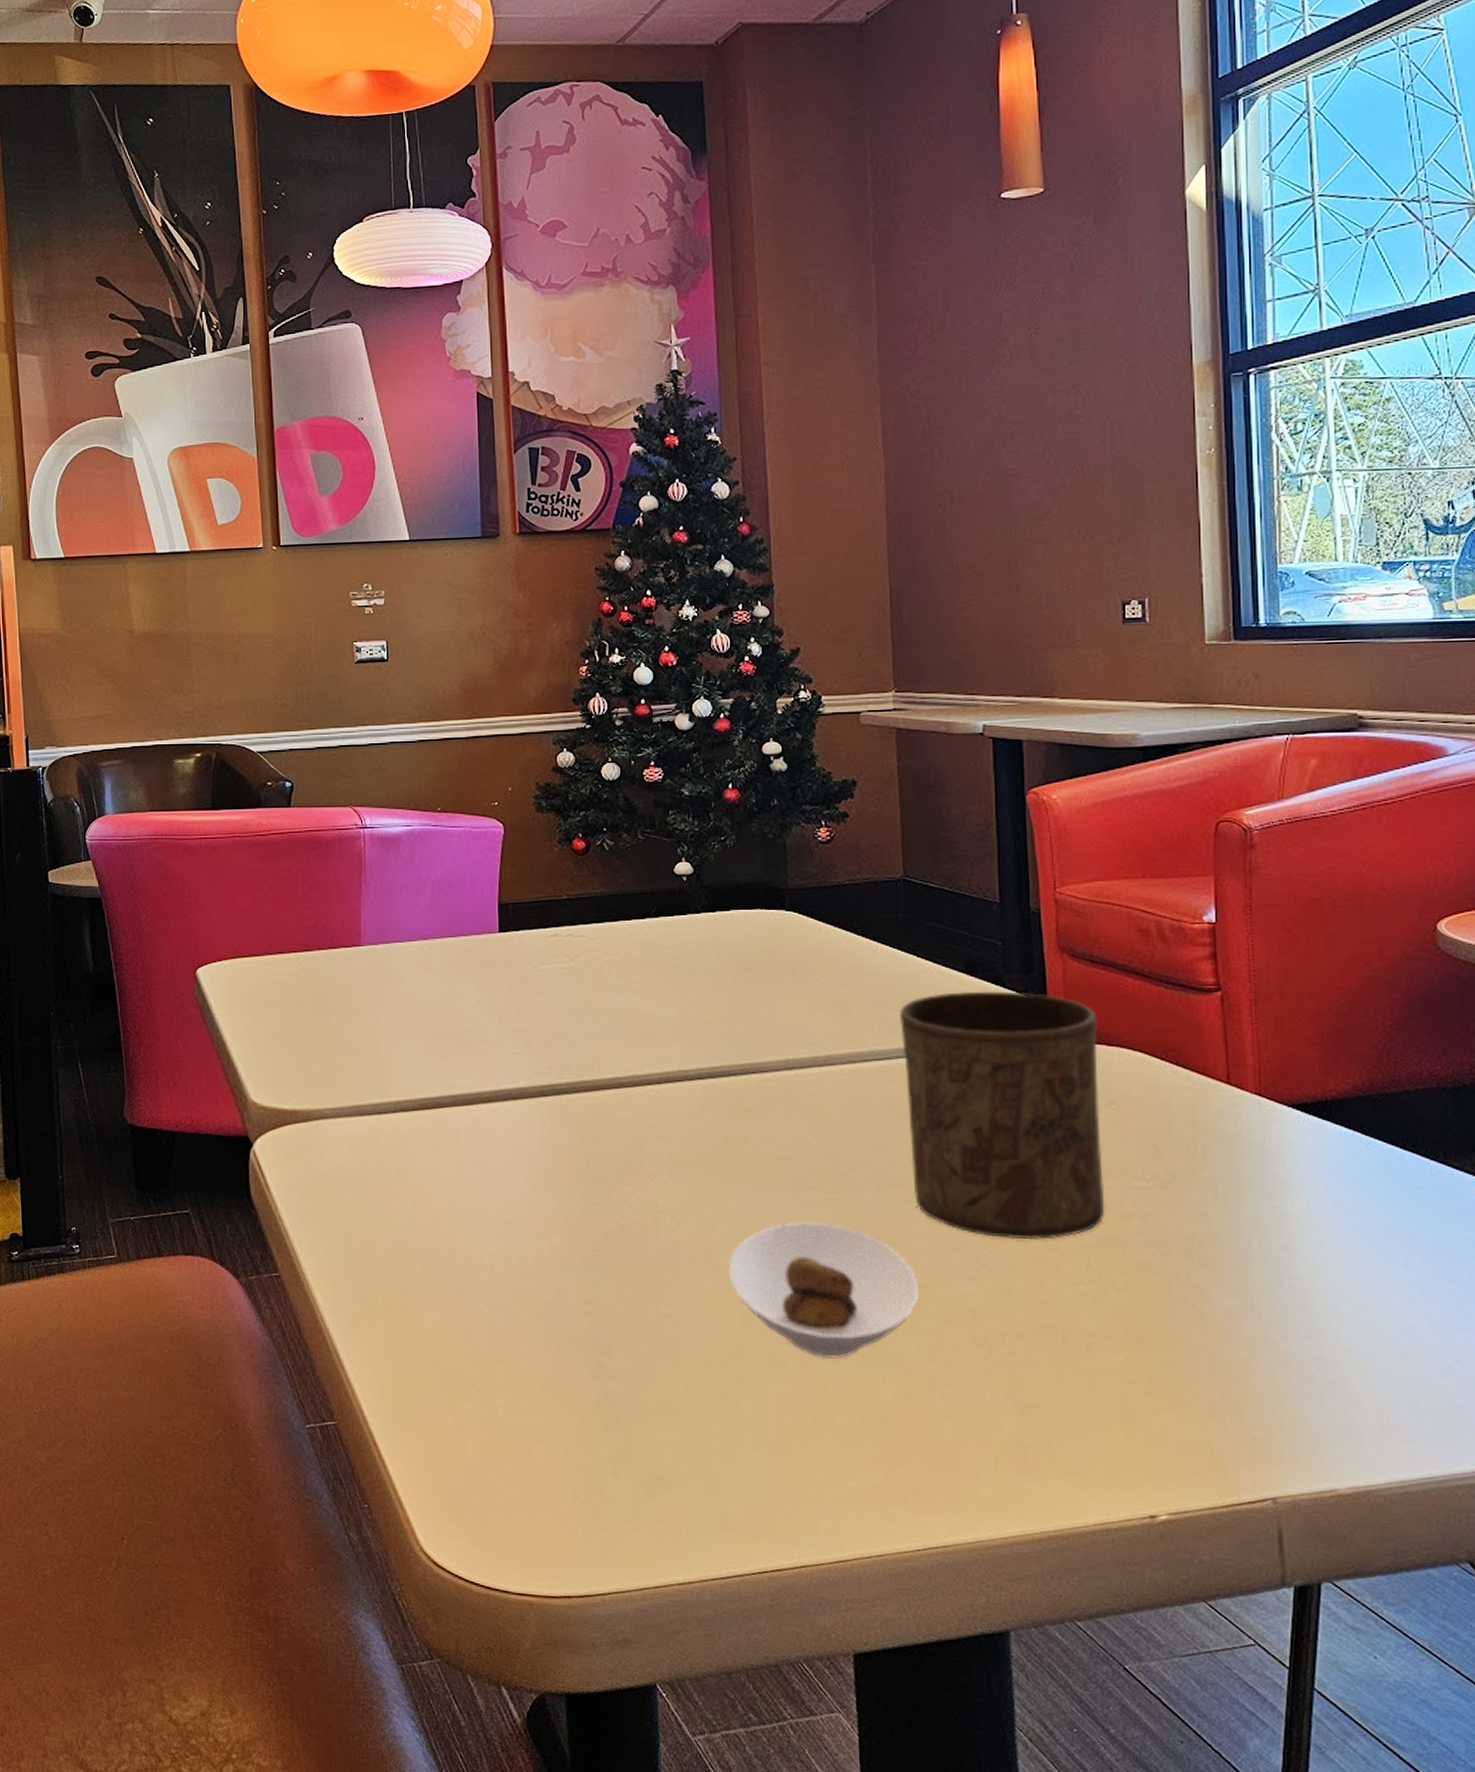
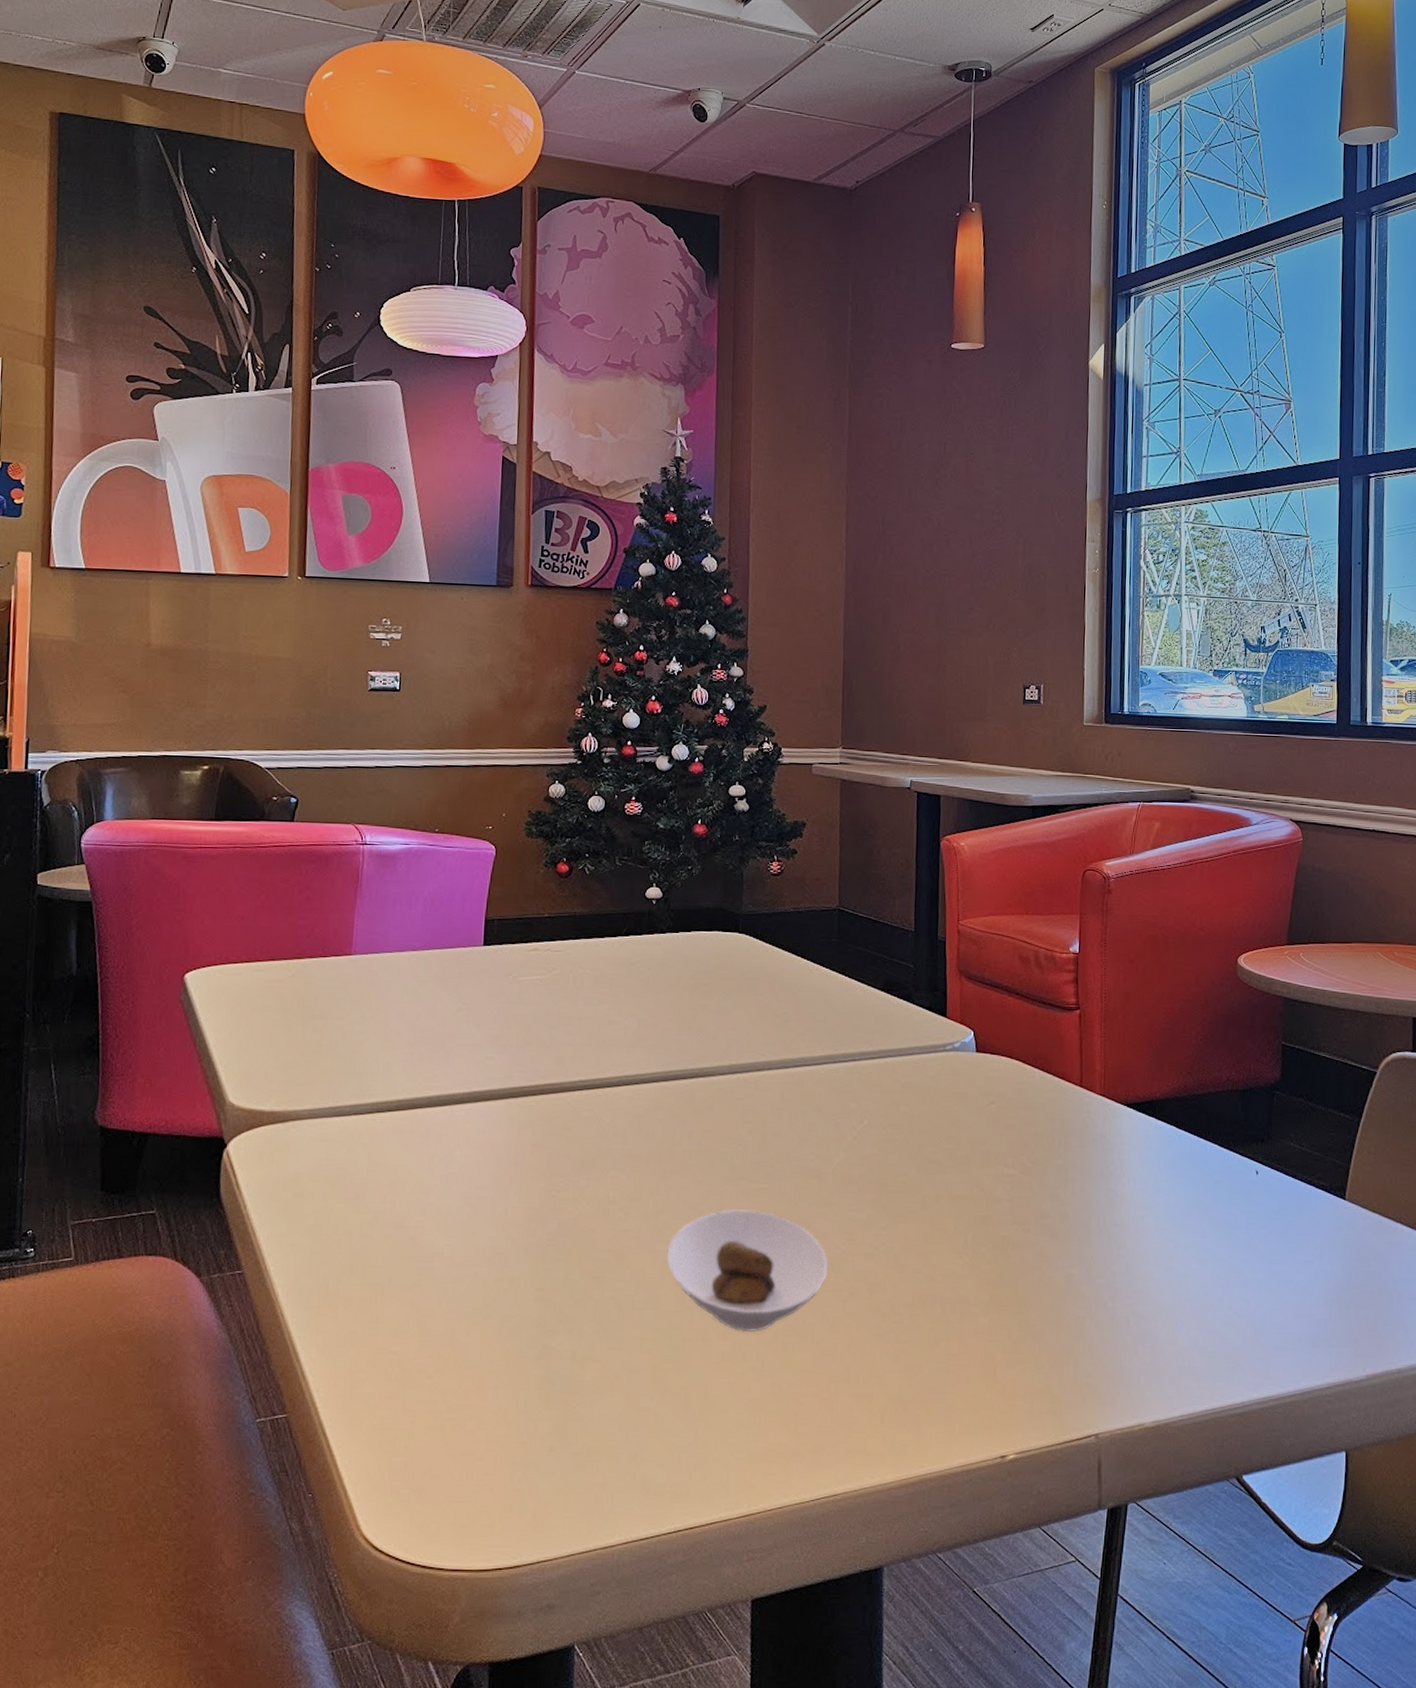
cup: present [900,991,1105,1240] -> none [827,1006,985,1221]

